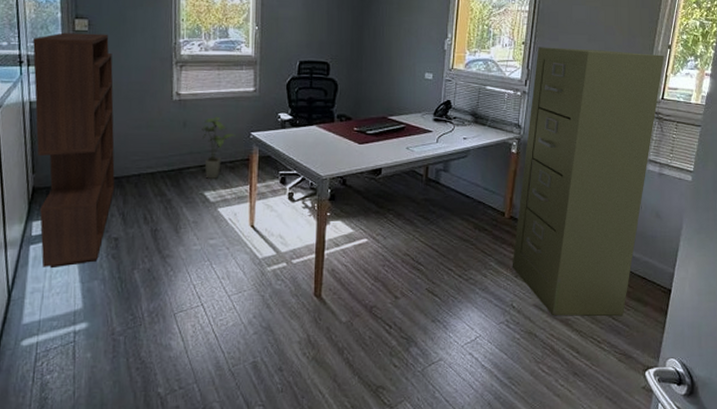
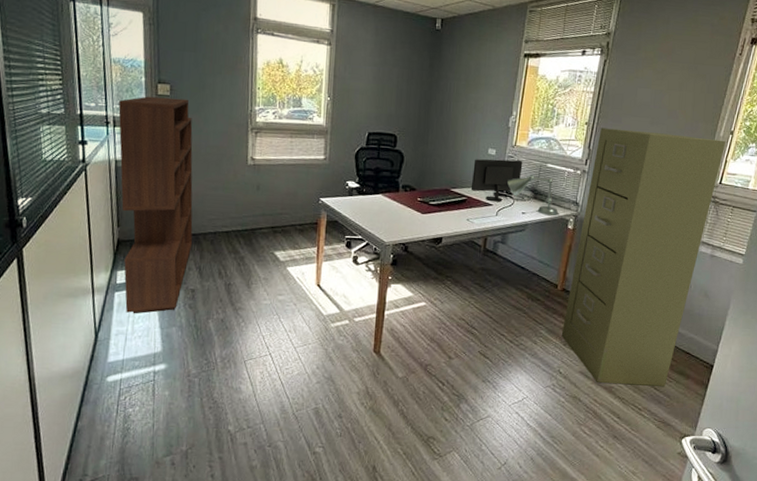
house plant: present [202,116,236,179] -> none [274,181,306,240]
computer monitor: none [409,83,461,128] -> present [470,159,523,202]
desk lamp: none [445,98,503,141] -> present [506,175,560,216]

